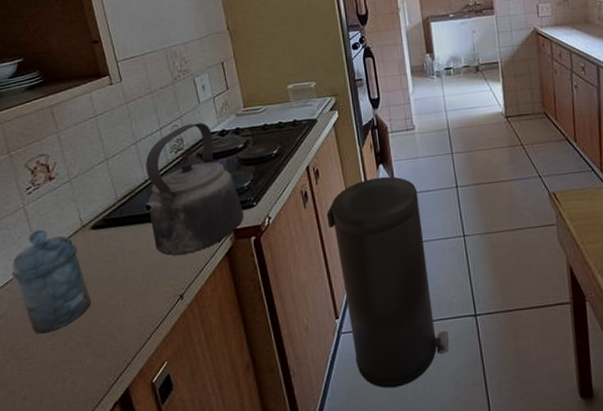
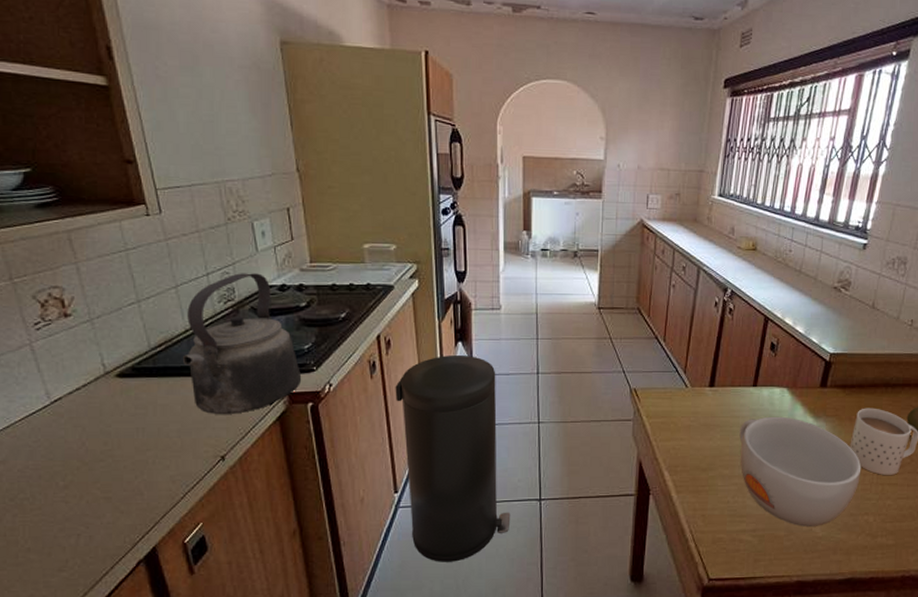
canister: present [11,229,92,334] -> none [13,371,114,485]

